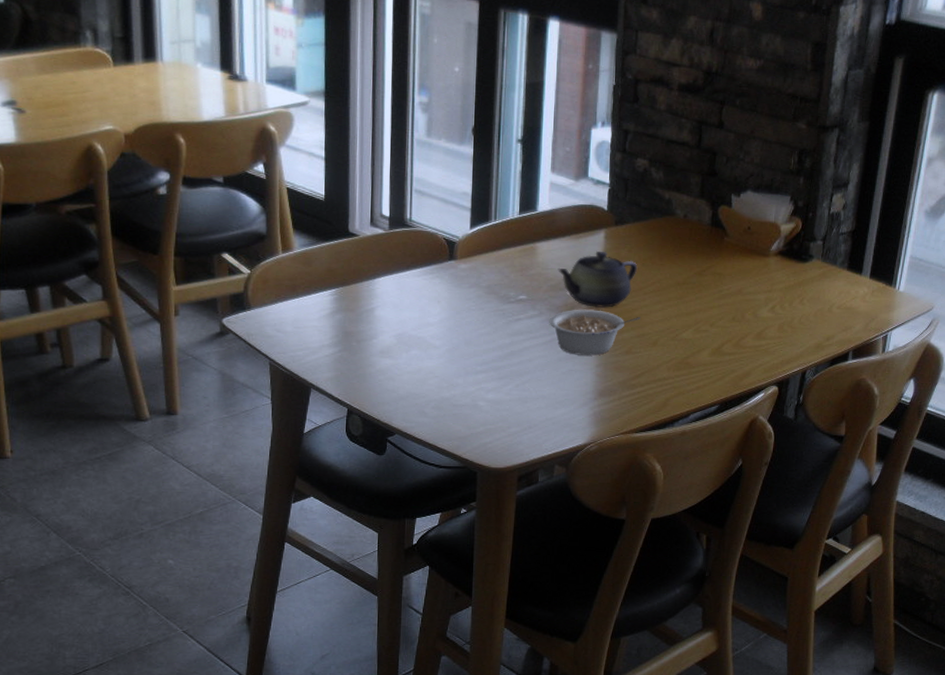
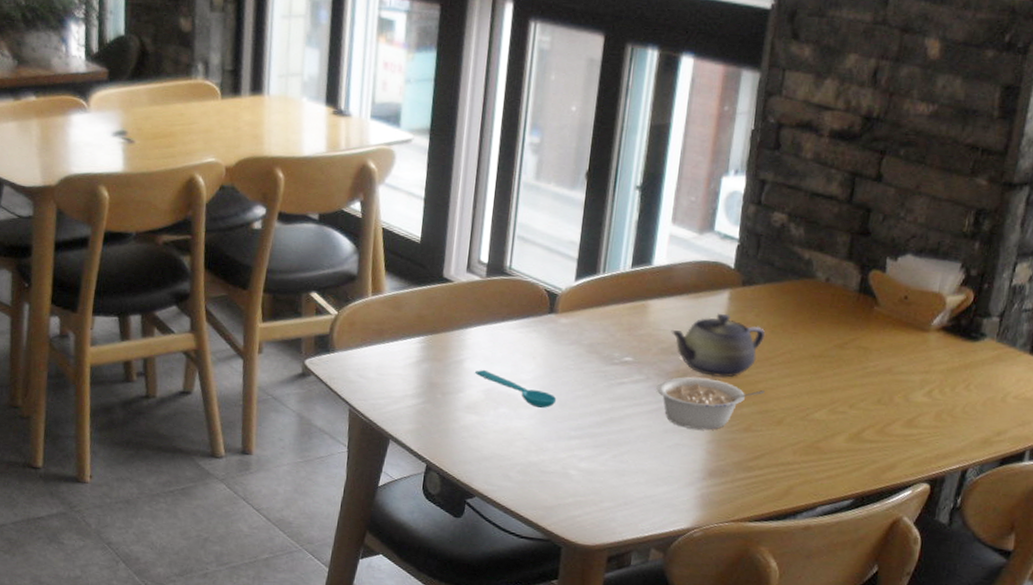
spoon: none [386,316,462,348] -> present [475,369,557,409]

